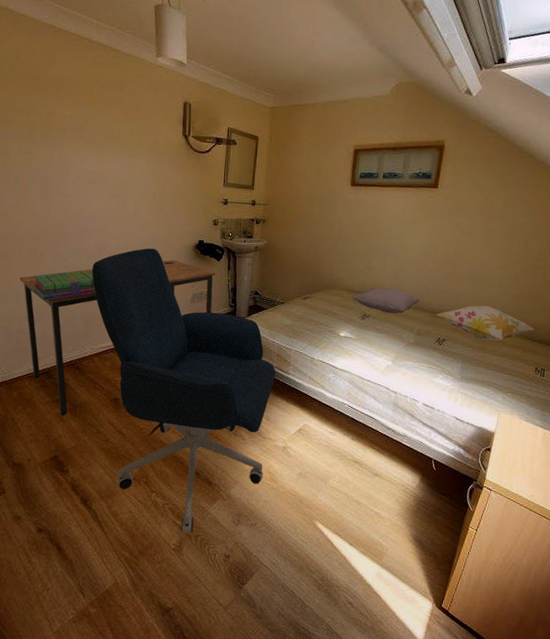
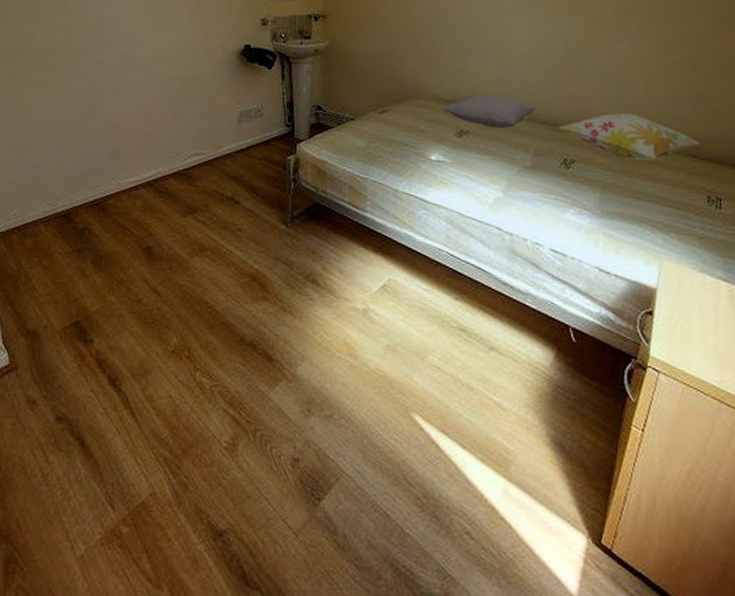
desk: present [20,259,216,415] -> none [34,70,267,269]
stack of books: present [32,270,96,302] -> none [48,87,123,128]
office chair: present [92,248,276,533] -> none [117,58,349,427]

